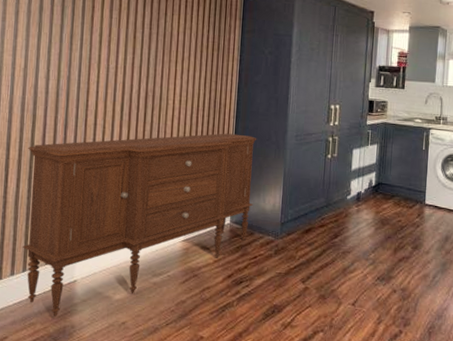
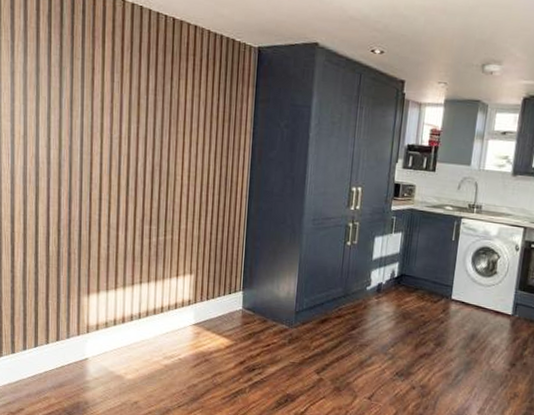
sideboard: present [22,133,257,316] -> none [32,213,271,392]

